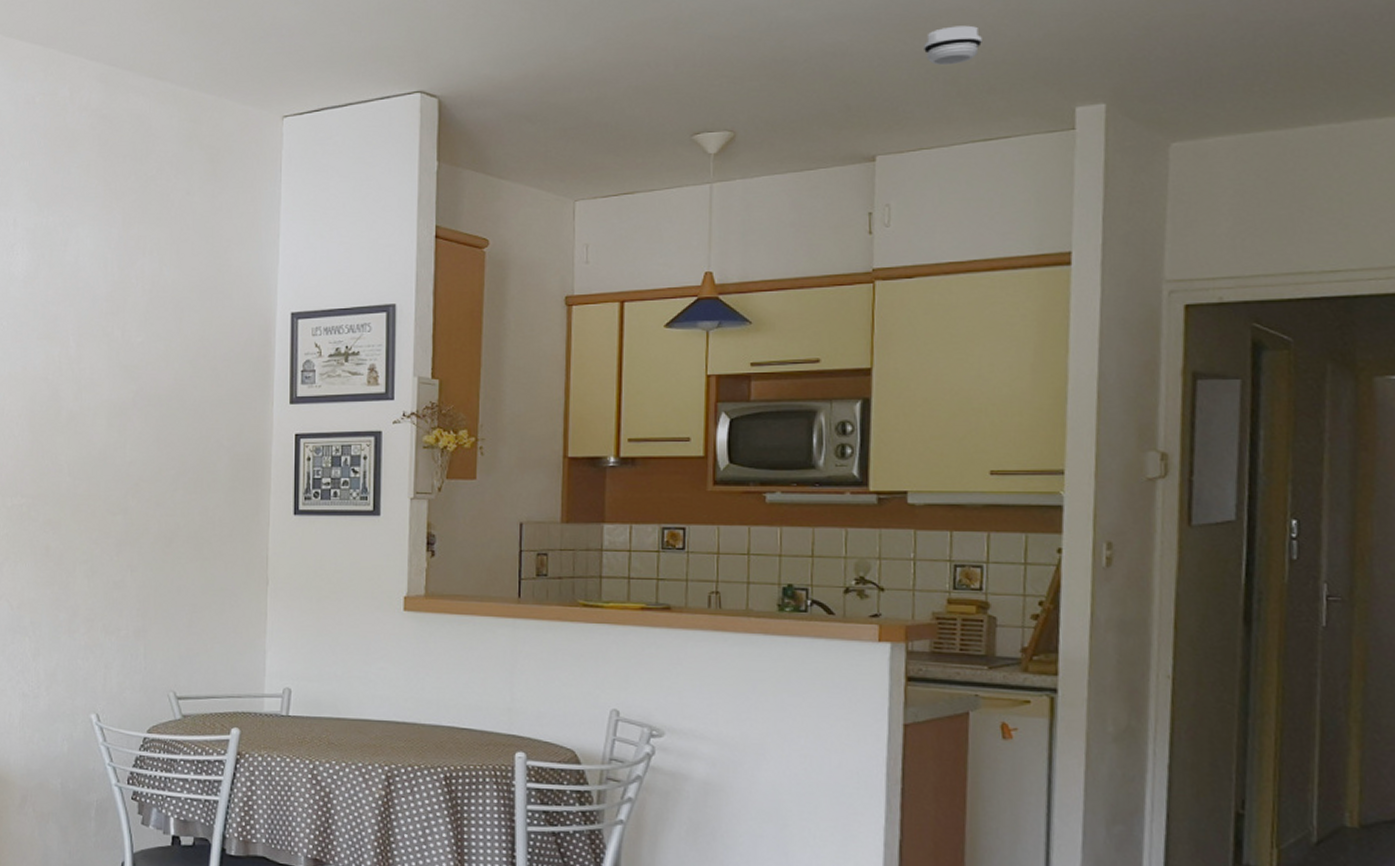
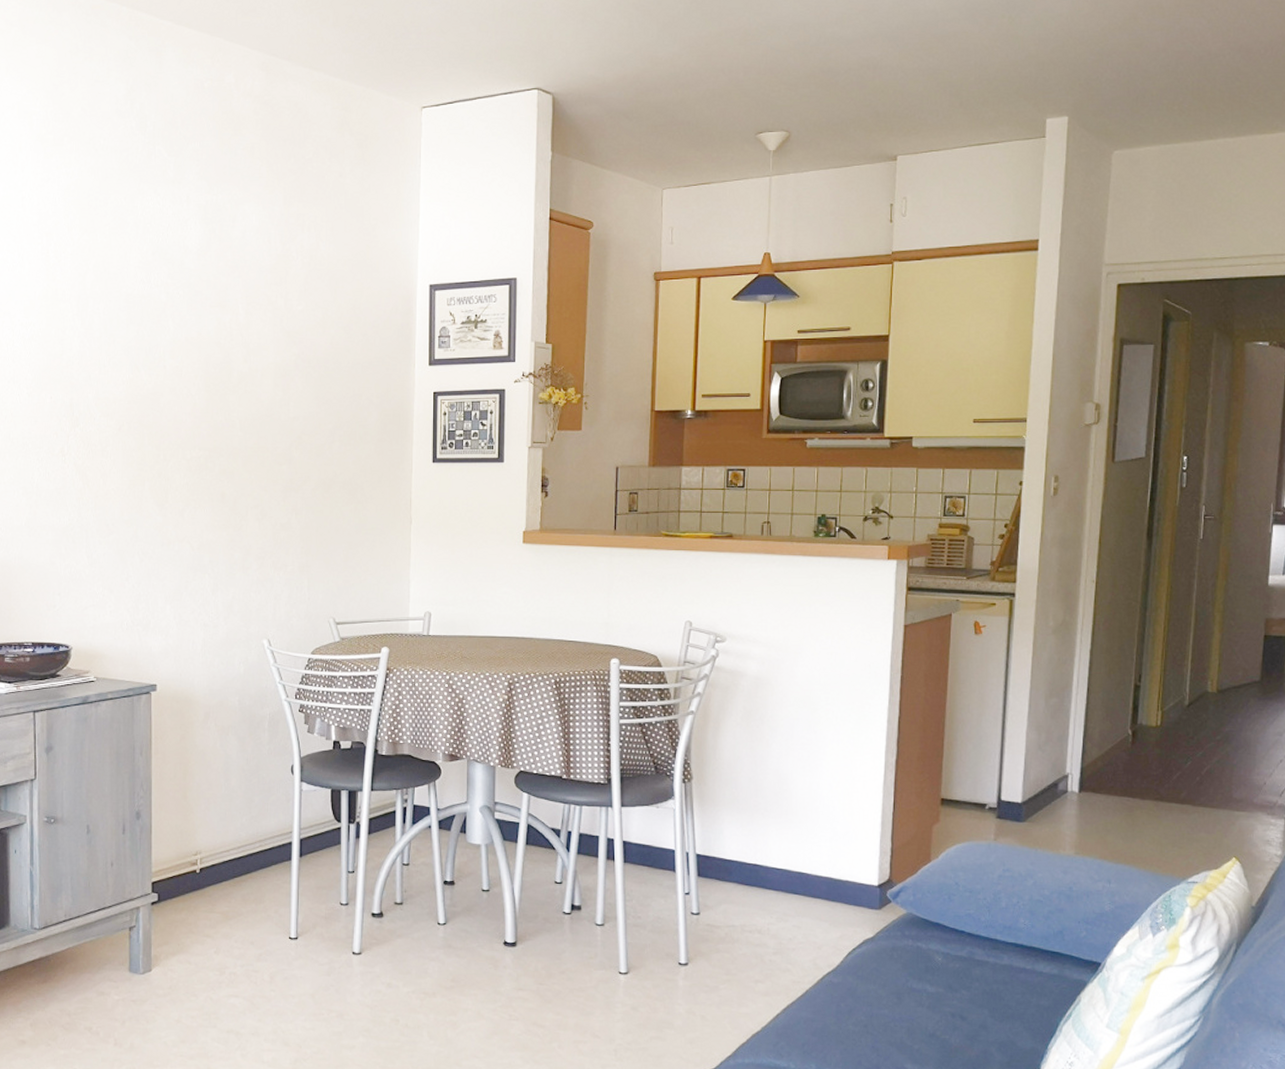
smoke detector: present [924,25,982,66] -> none [936,46,980,80]

